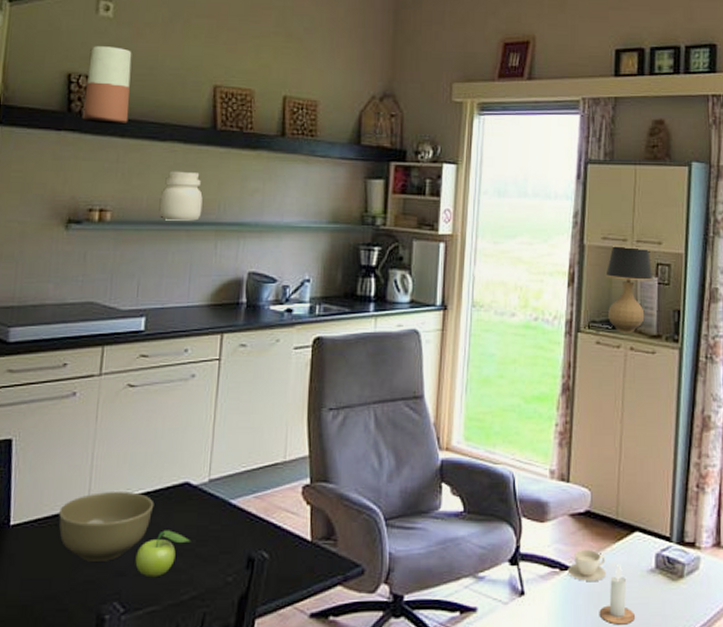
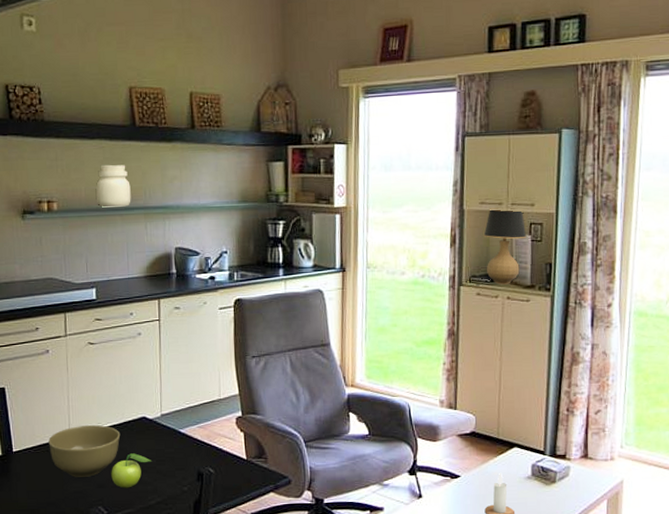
vase: present [81,46,132,125] -> none [21,58,61,128]
teacup: present [567,549,606,581] -> none [457,461,489,486]

